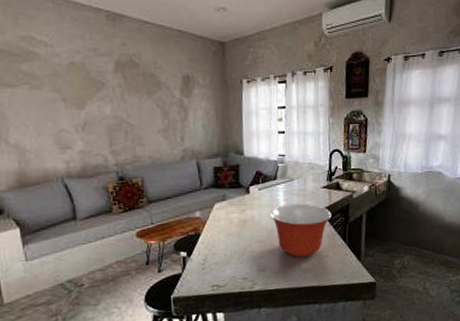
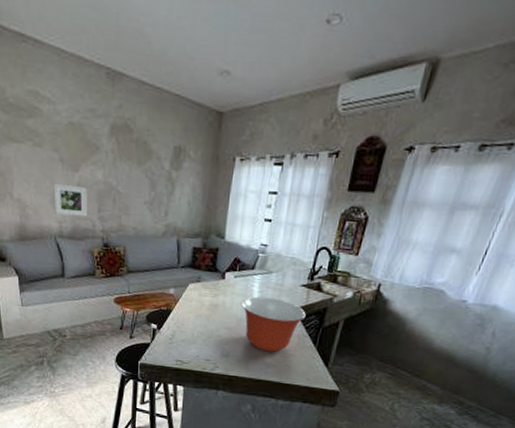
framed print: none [56,123,99,155] -> present [53,183,88,217]

